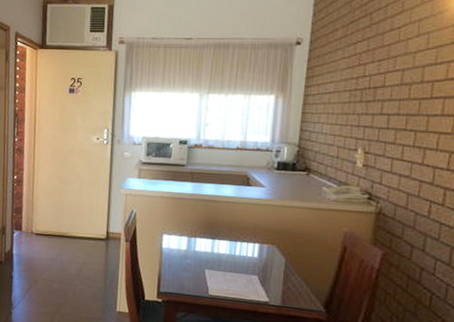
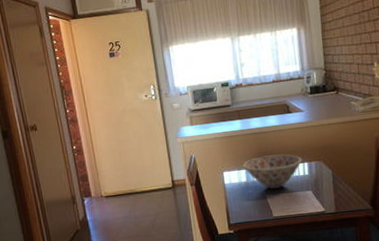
bowl: none [186,226,253,265] -> present [243,154,302,189]

